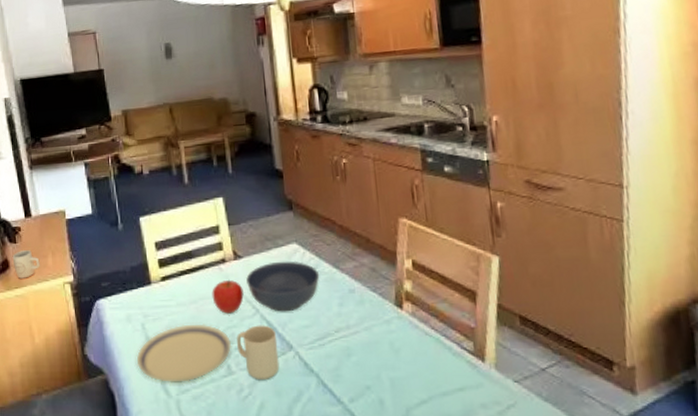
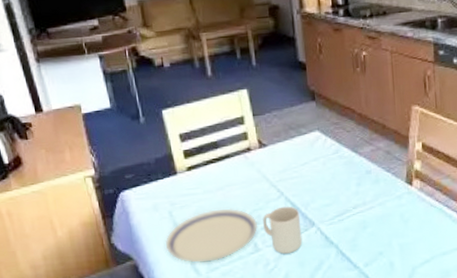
mug: present [12,250,40,279] -> none [24,146,57,175]
fruit: present [212,279,244,314] -> none [238,166,269,198]
bowl: present [246,260,320,312] -> none [271,147,340,194]

